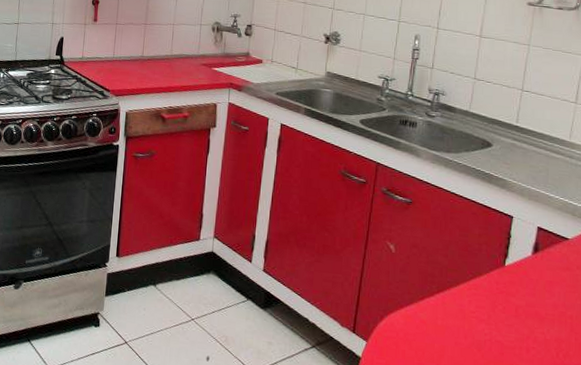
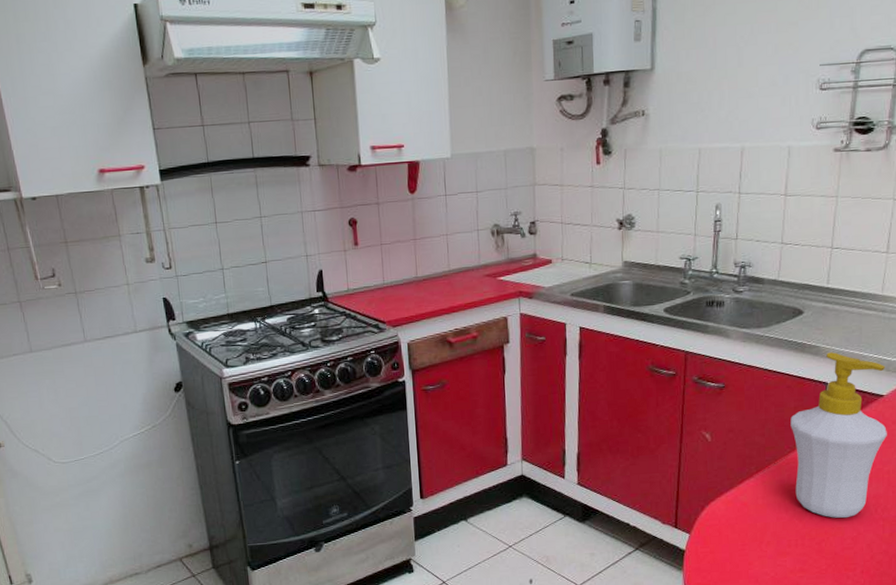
soap bottle: none [474,187,571,357] -> present [790,352,887,518]

